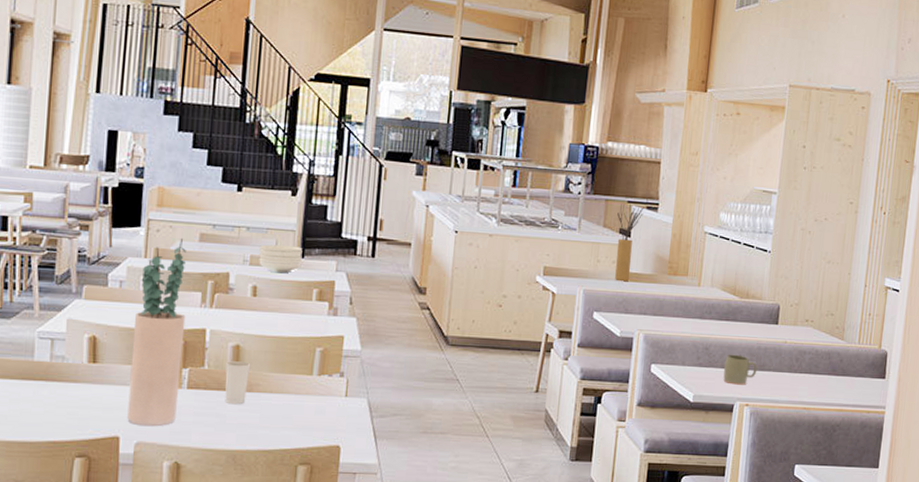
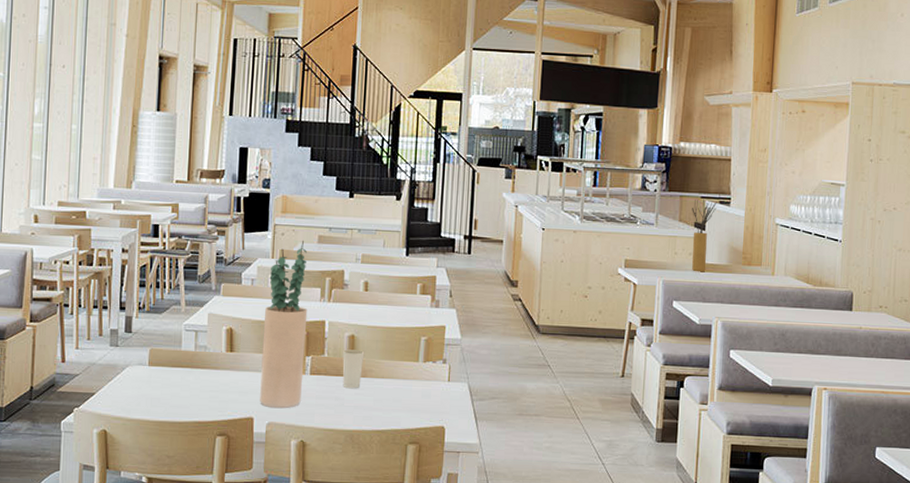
bowl: present [259,244,303,273] -> none [369,244,407,270]
mug: present [723,354,758,385] -> none [800,340,834,370]

